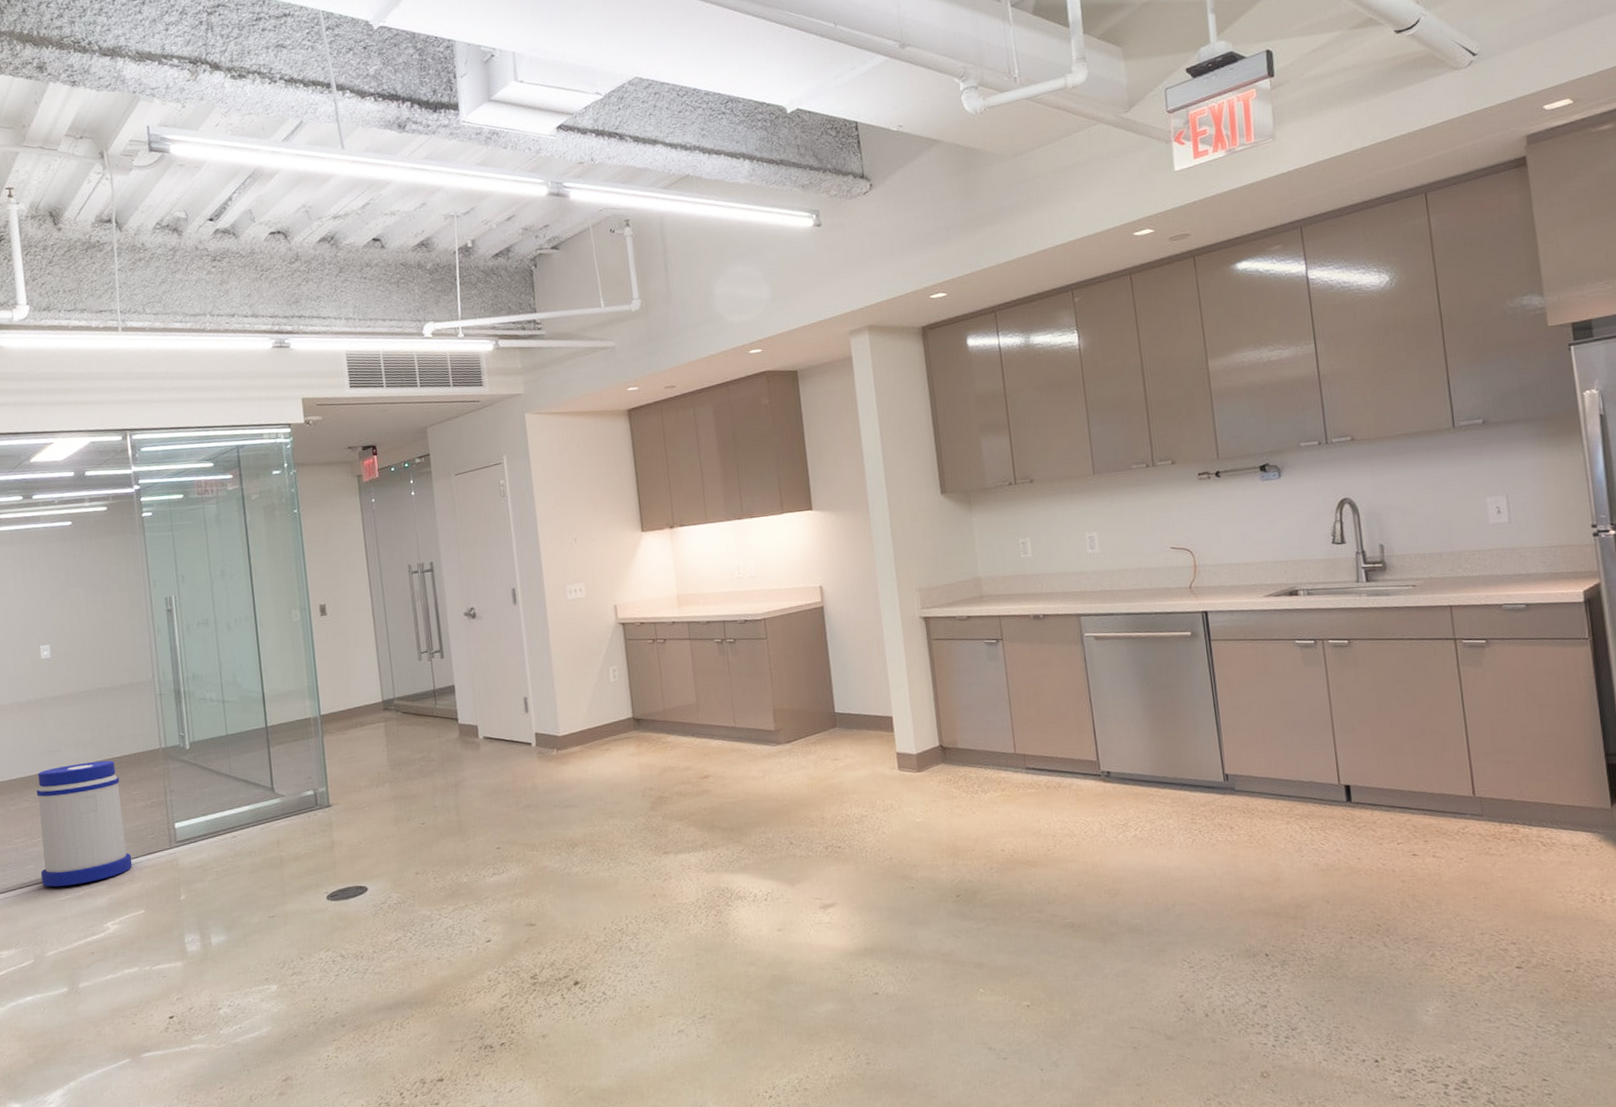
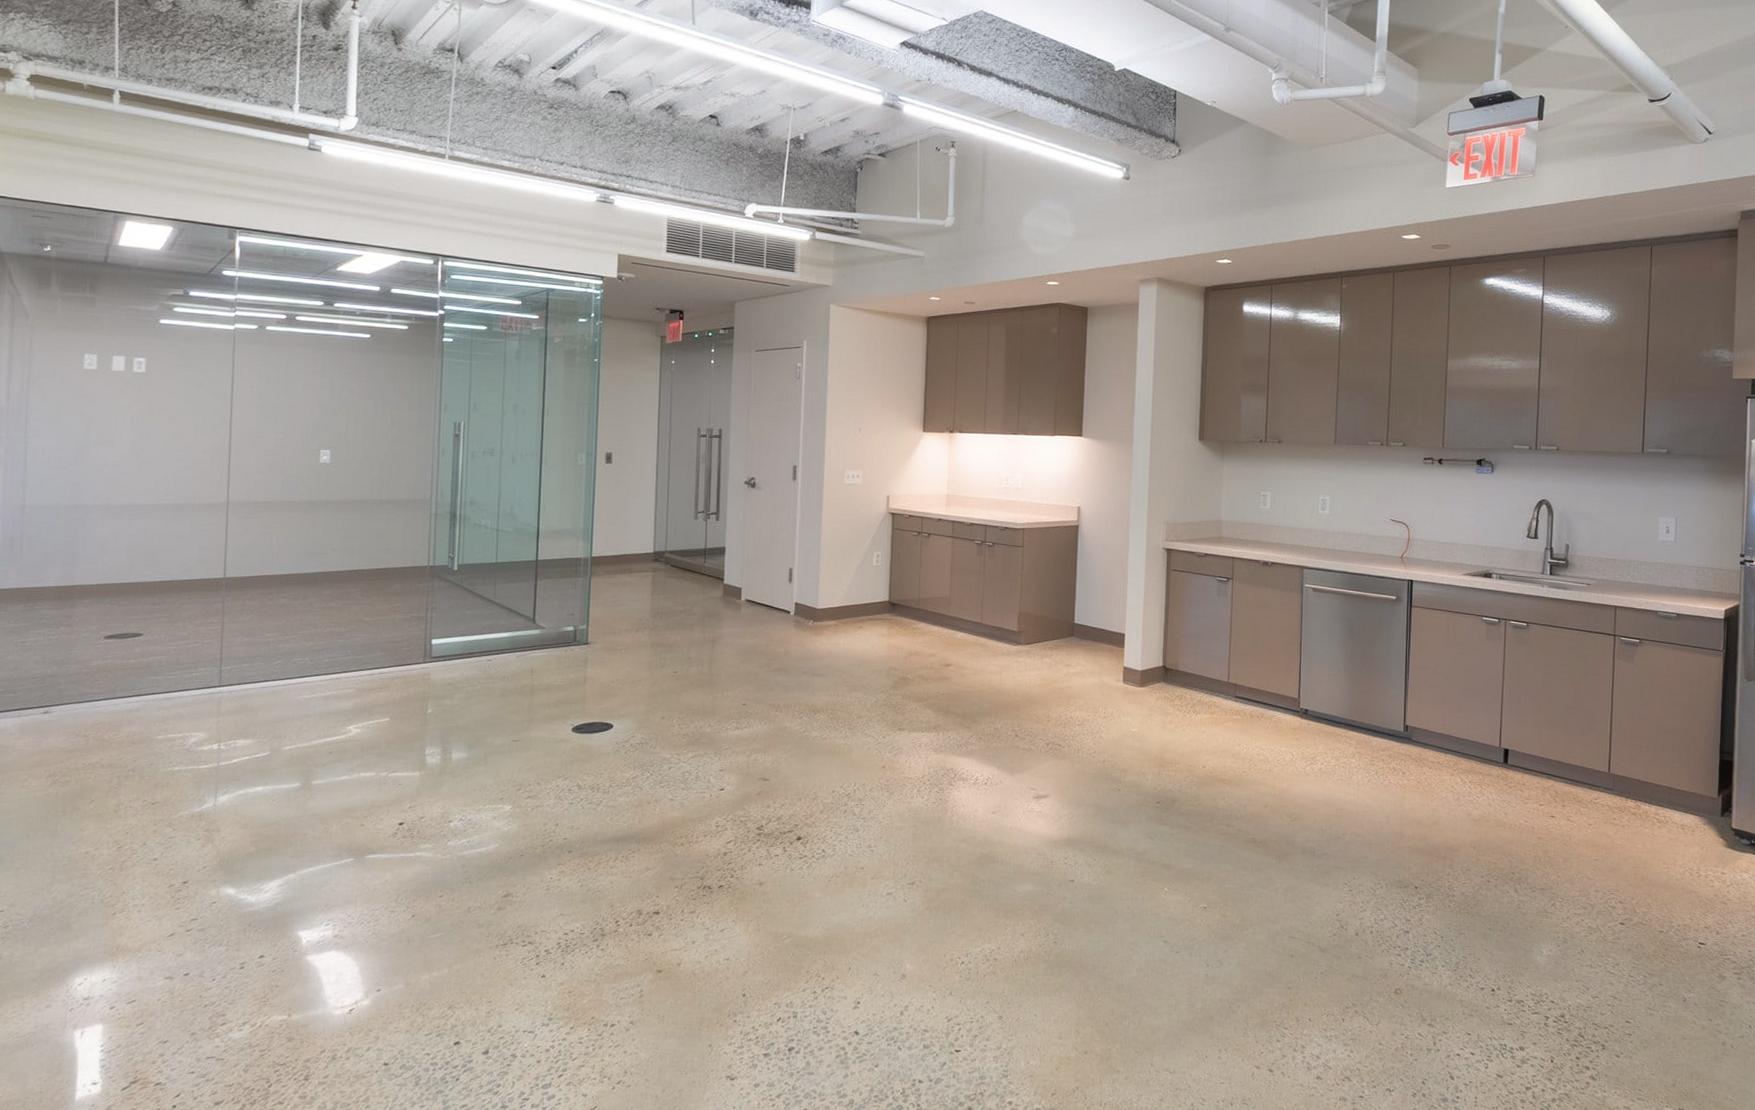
trash can: present [36,760,133,887] -> none [289,569,384,686]

